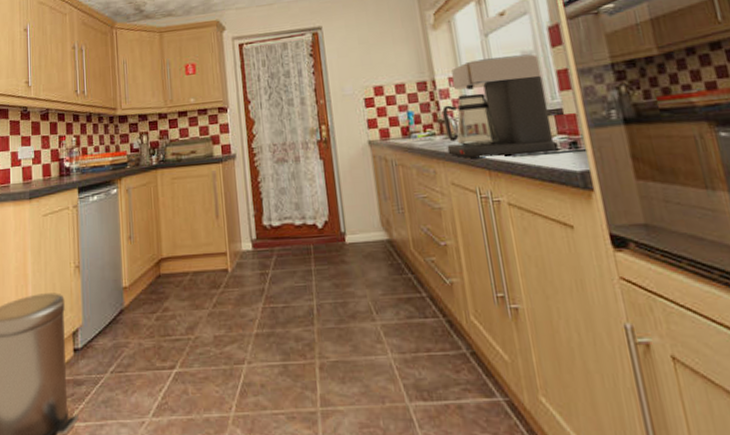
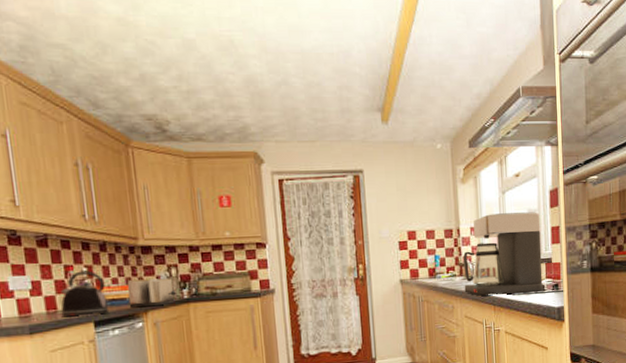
kettle: none [54,140,91,184] -> present [60,270,110,318]
toaster: none [106,145,146,175] -> present [126,278,176,308]

